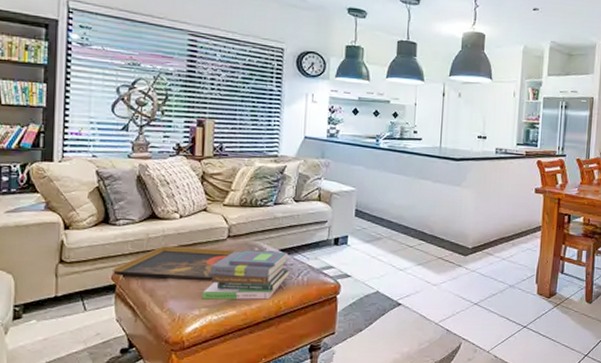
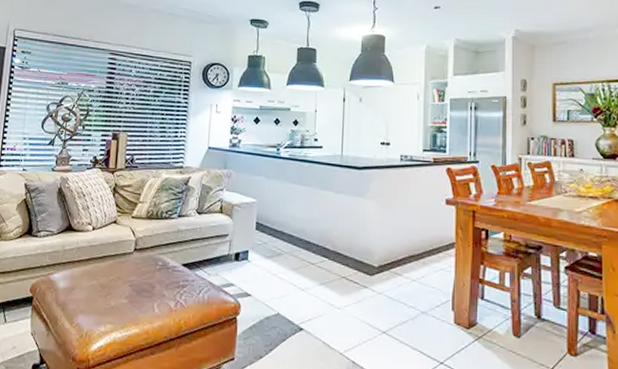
decorative tray: present [111,245,244,281] -> none [30,258,149,296]
books: present [202,250,290,300] -> none [108,264,191,318]

